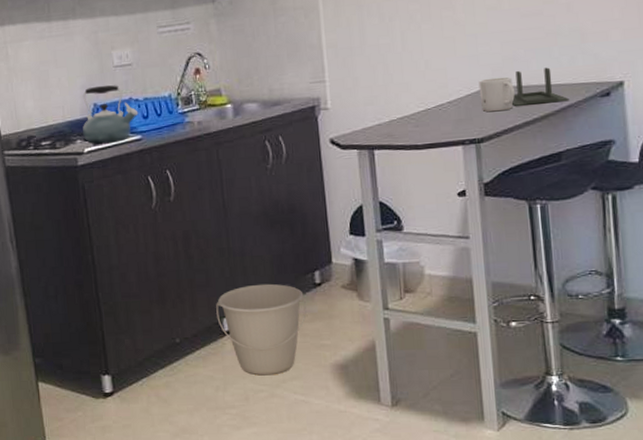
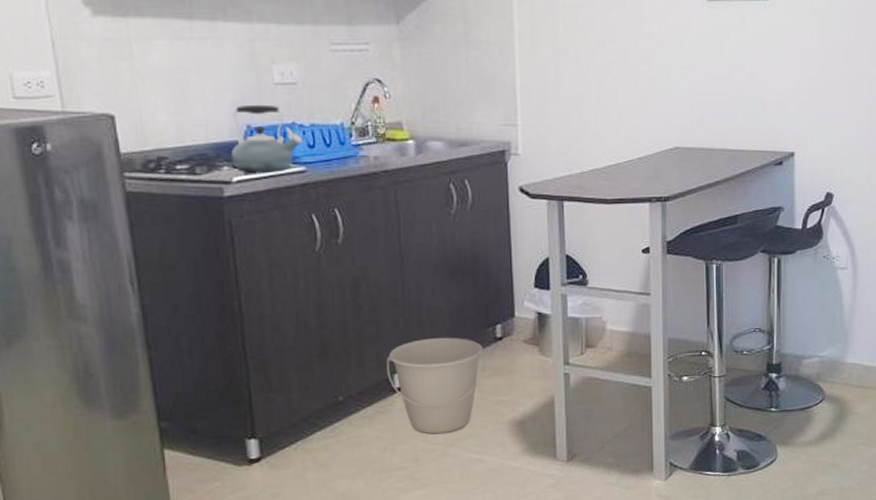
mug: present [478,76,515,112] -> none [668,138,700,172]
napkin holder: present [511,67,570,106] -> none [696,132,748,168]

